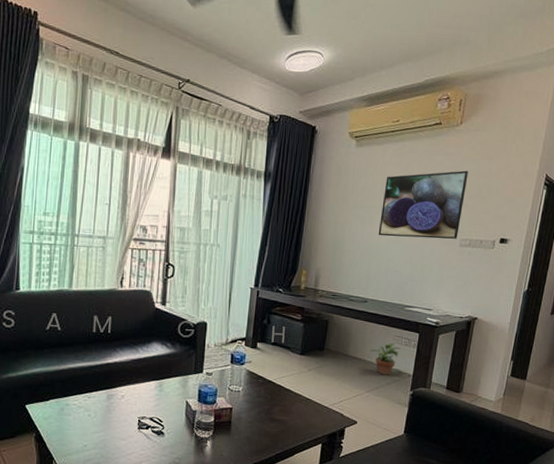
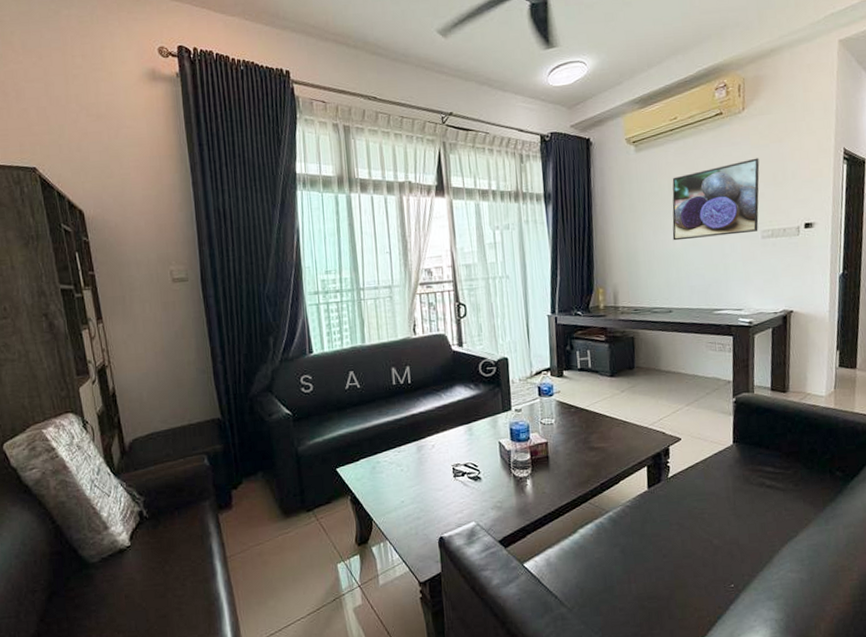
potted plant: present [370,342,400,375] -> none [683,350,715,386]

